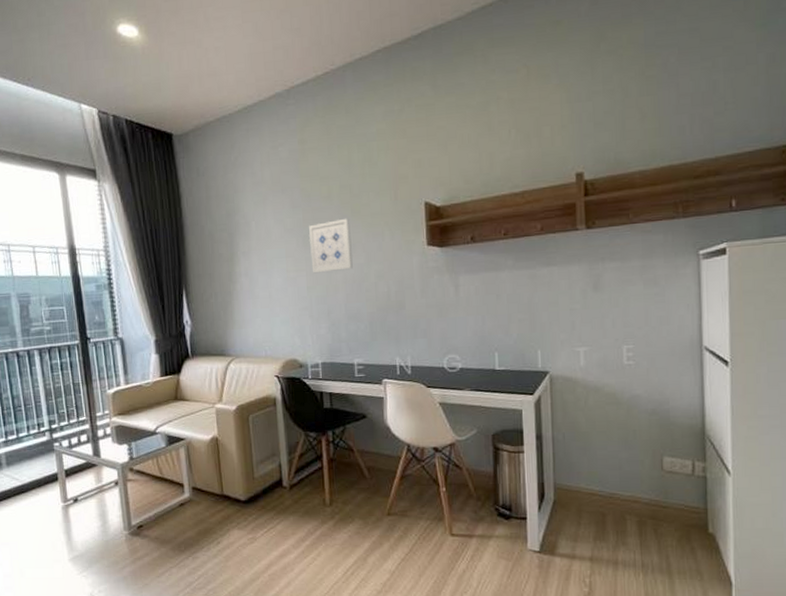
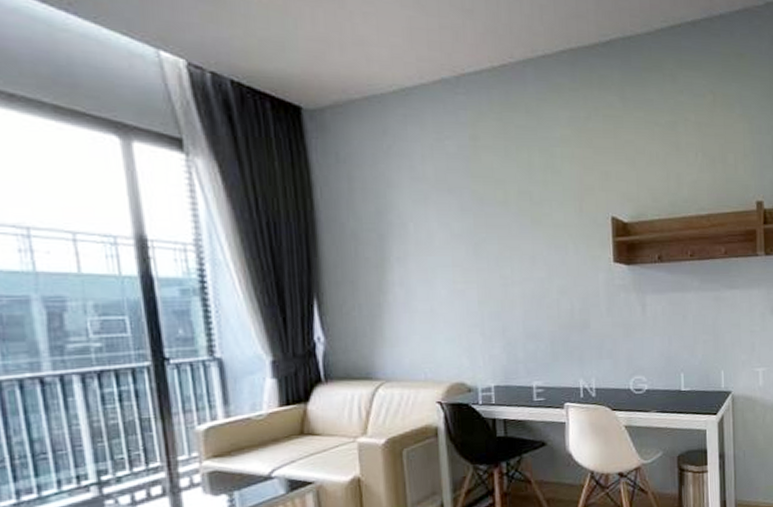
wall art: present [308,218,353,274] -> none [480,227,533,286]

